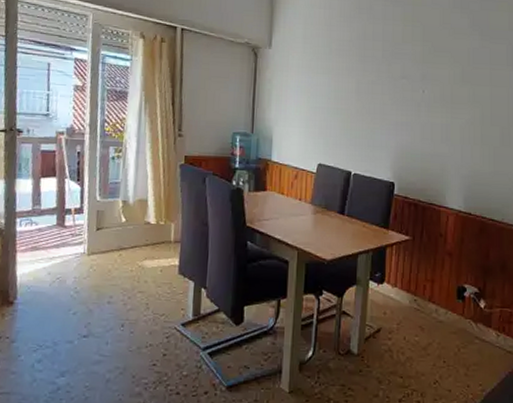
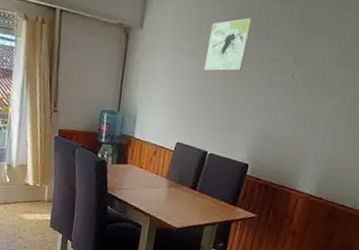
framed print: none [337,38,380,89] -> present [204,17,254,71]

